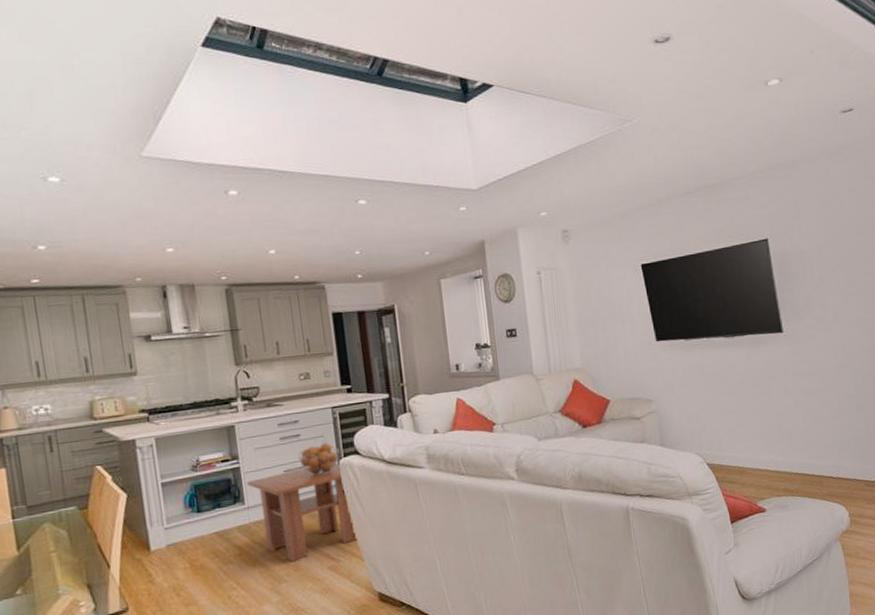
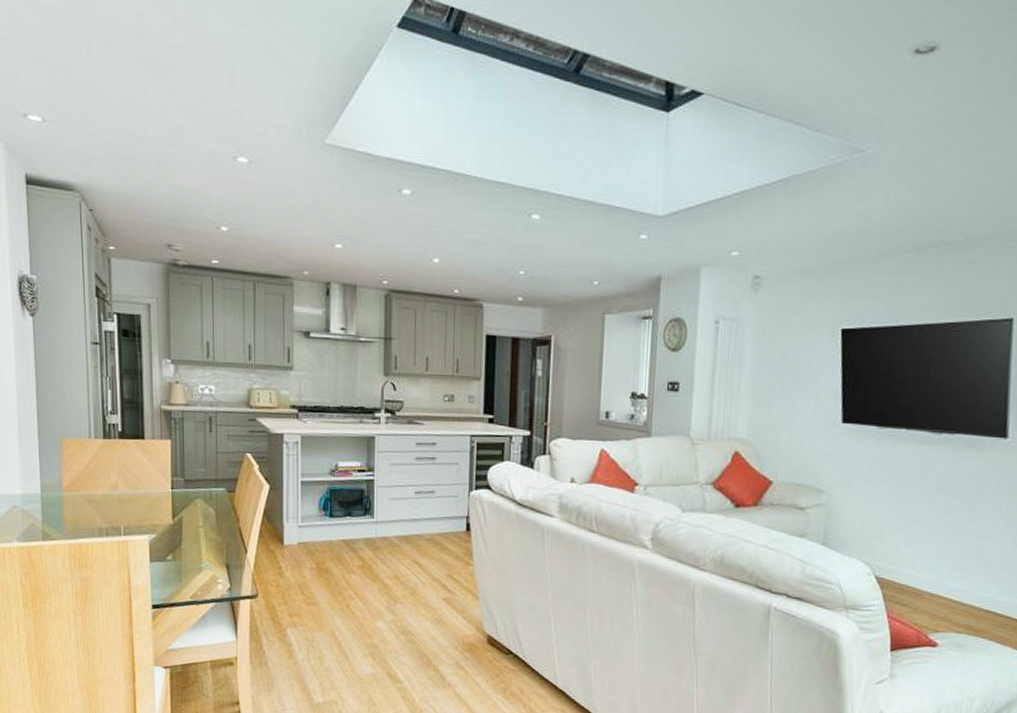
coffee table: present [247,463,357,563] -> none [378,493,475,586]
fruit basket: present [298,443,341,476] -> none [431,471,473,504]

